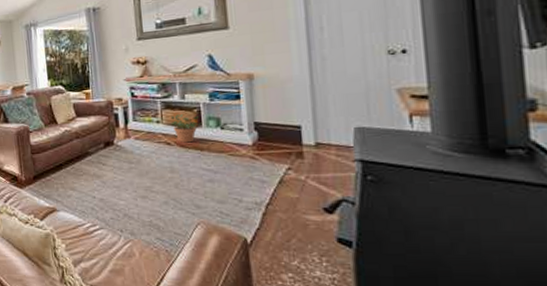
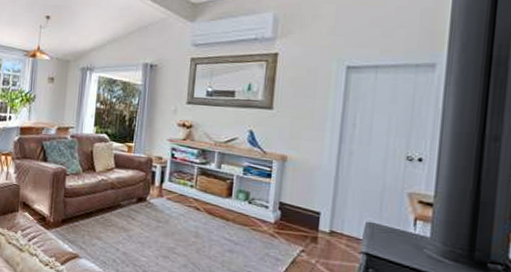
potted plant: present [169,114,204,143] -> none [202,182,234,212]

